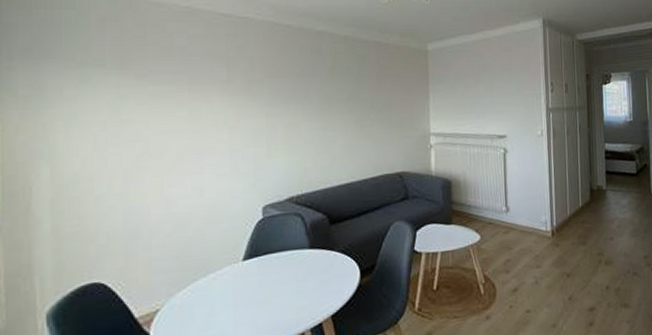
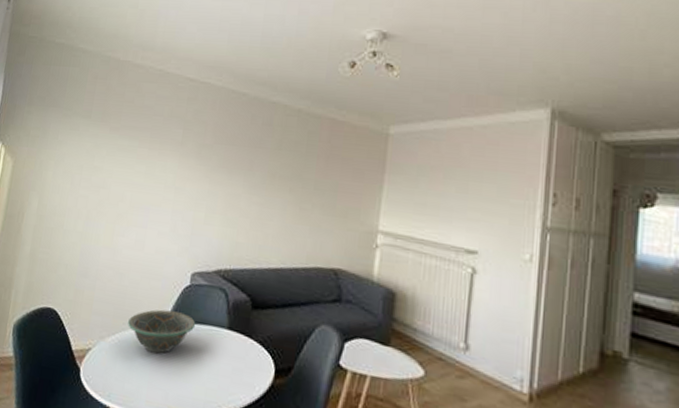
decorative bowl: none [200,246,276,293] -> present [128,309,196,354]

